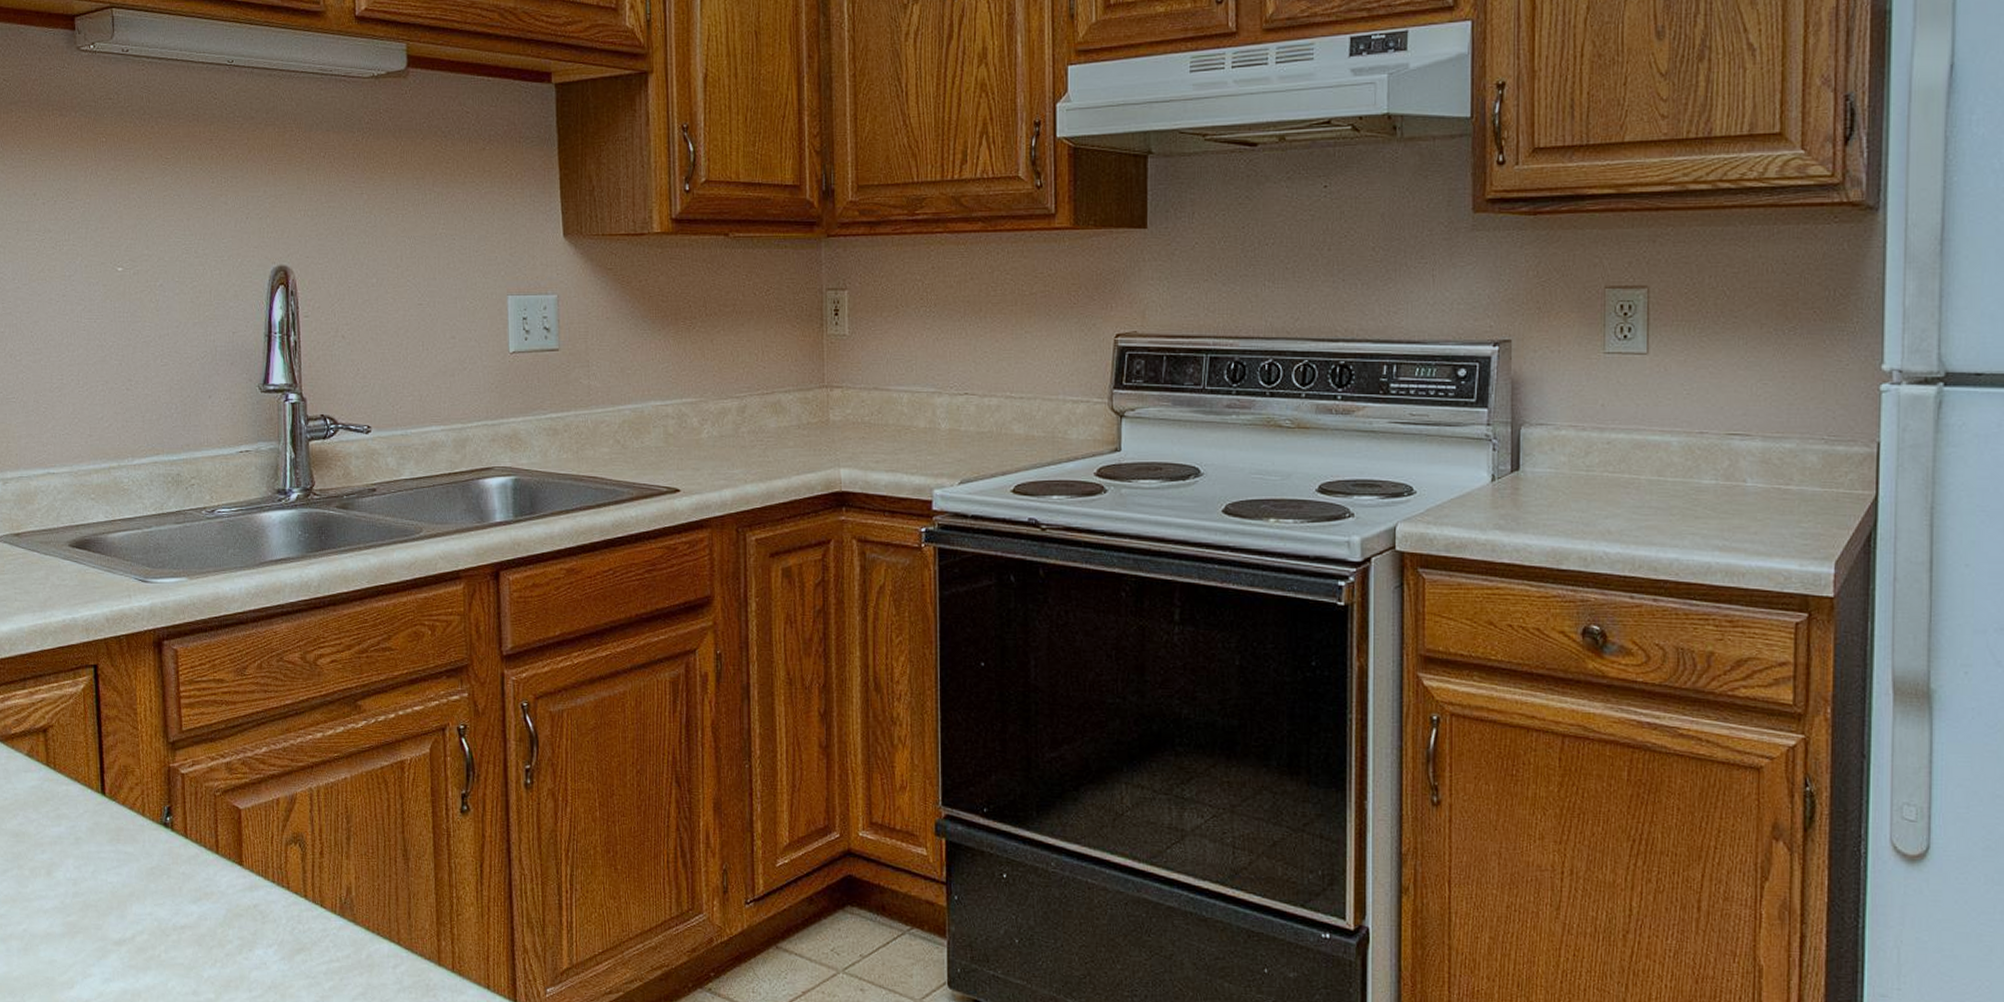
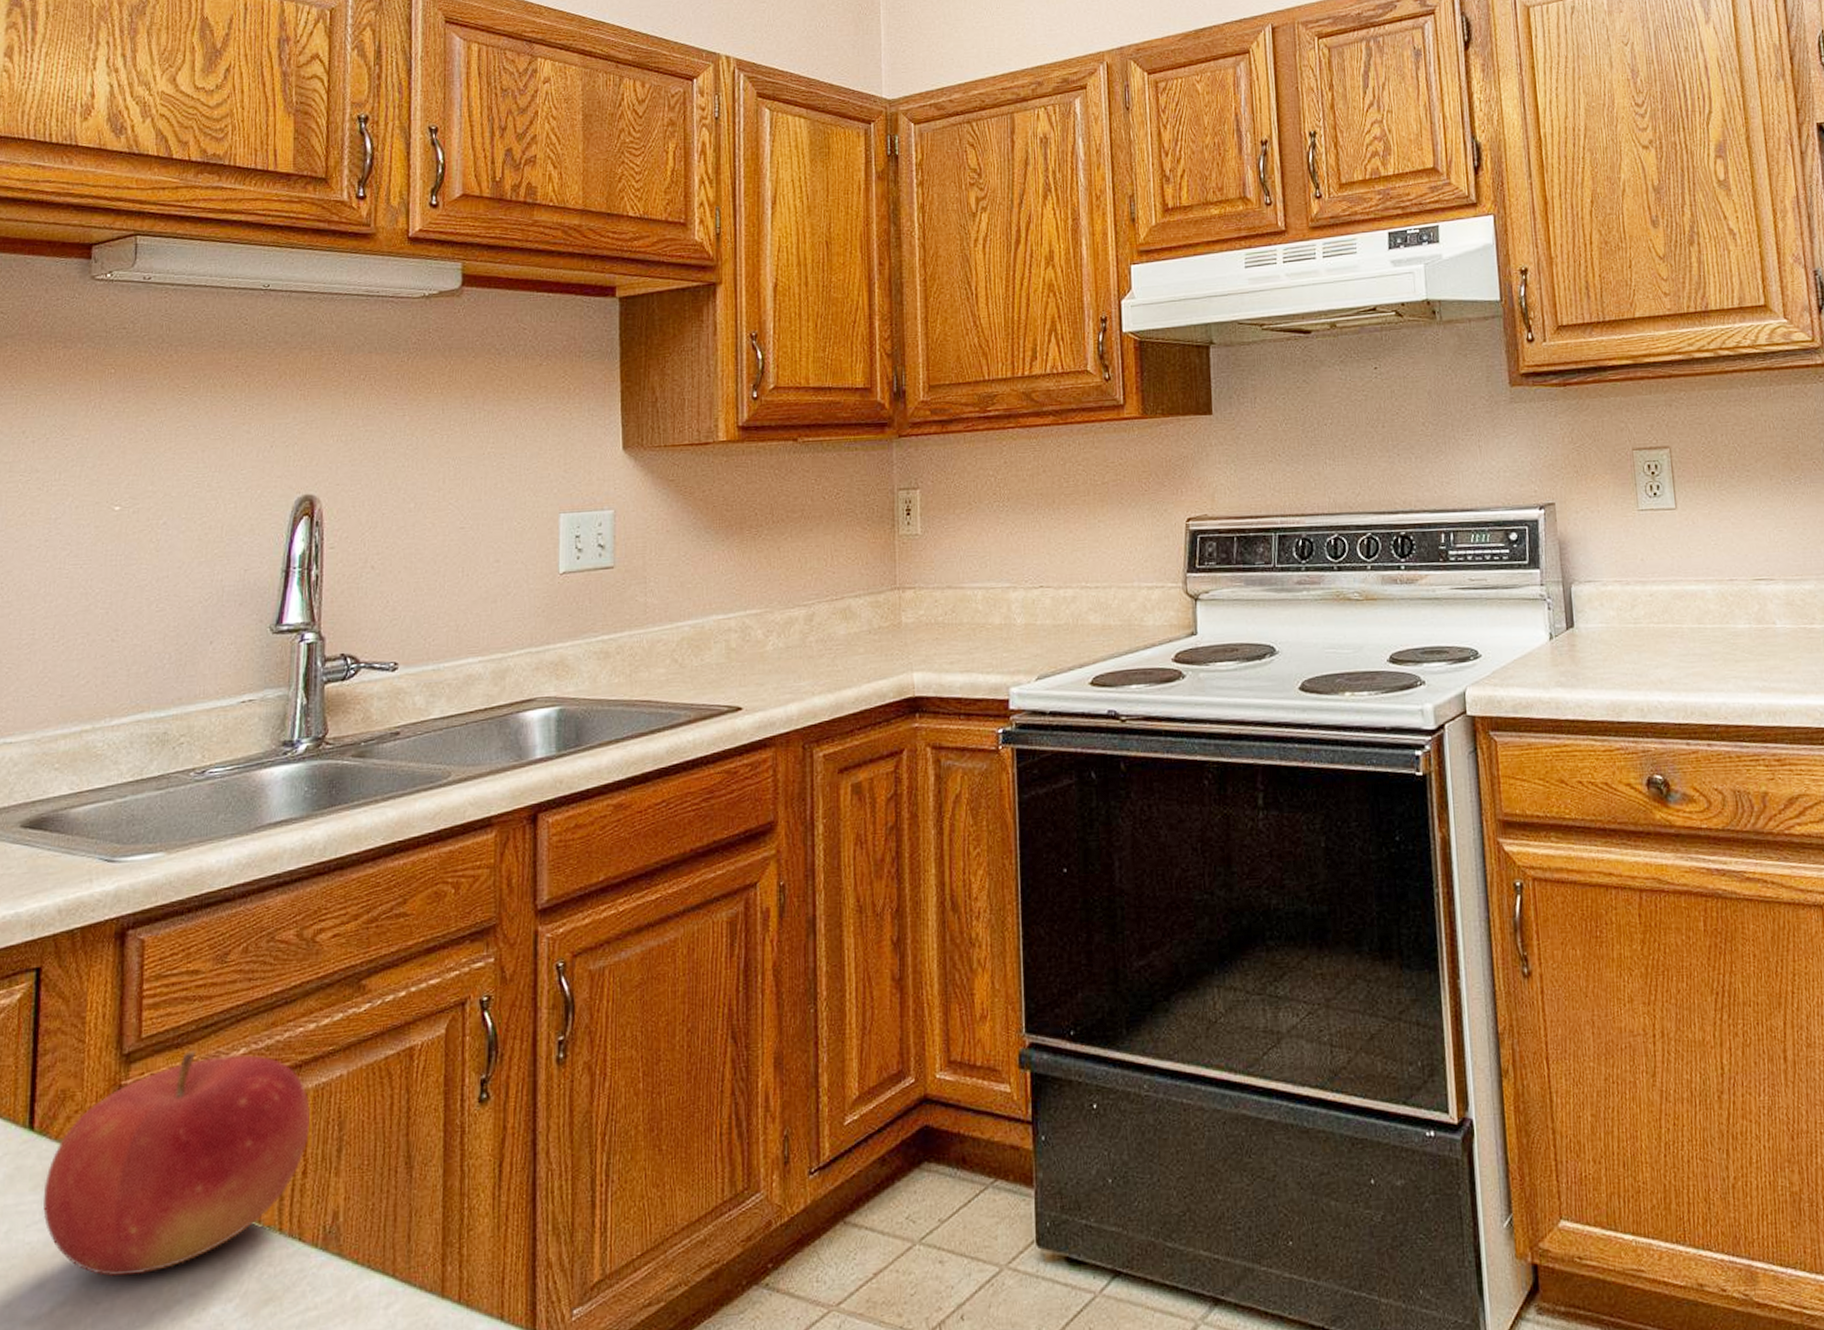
fruit: none [117,745,323,918] -> present [42,1050,311,1277]

